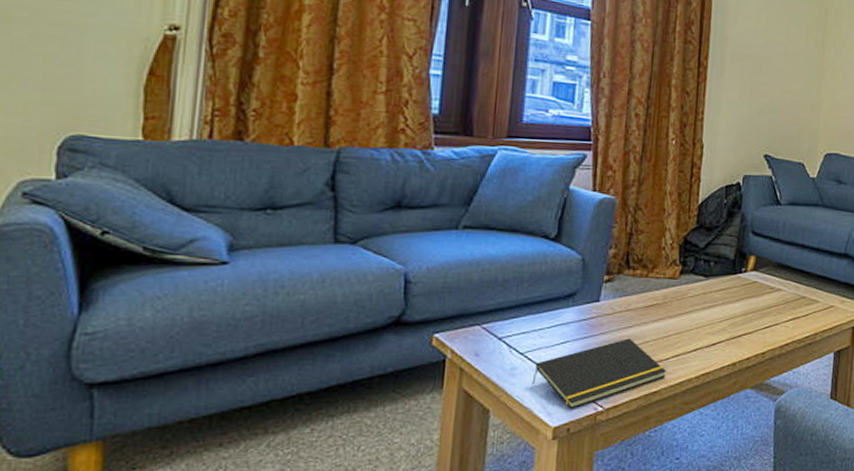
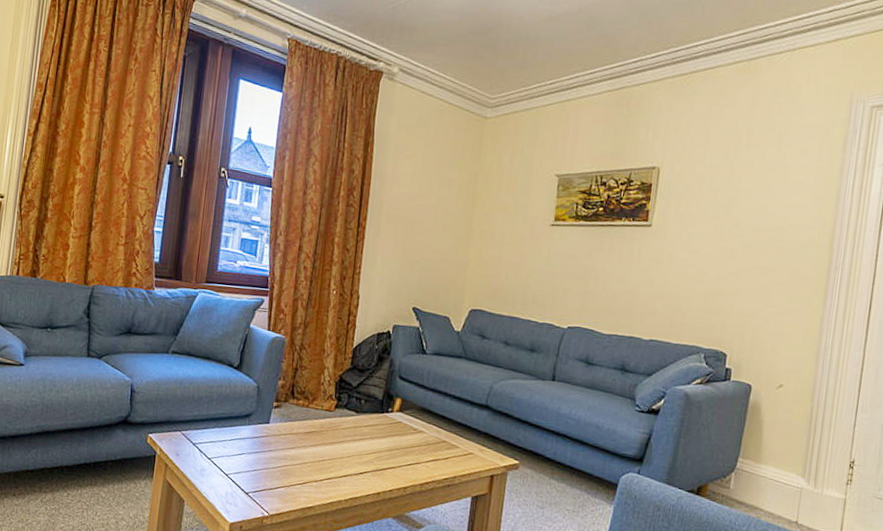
notepad: present [532,338,666,410] -> none [215,457,320,511]

